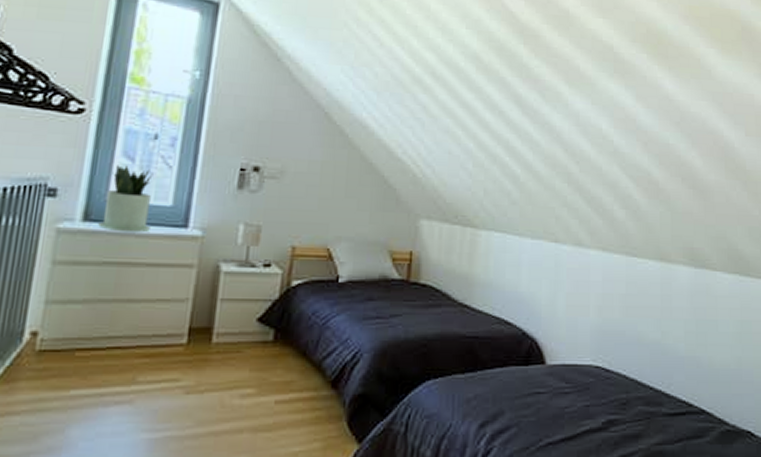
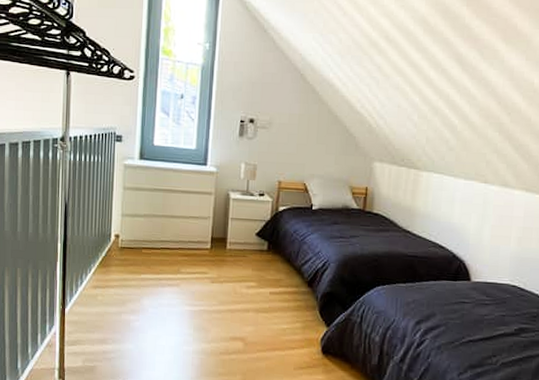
planter: present [98,165,153,233] -> none [149,118,182,169]

